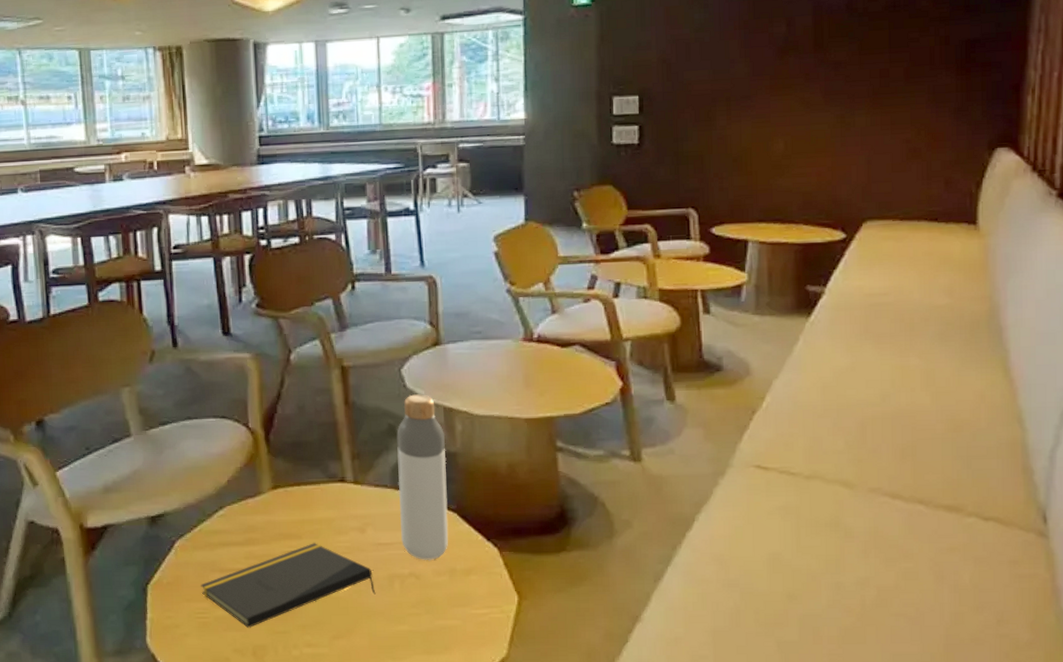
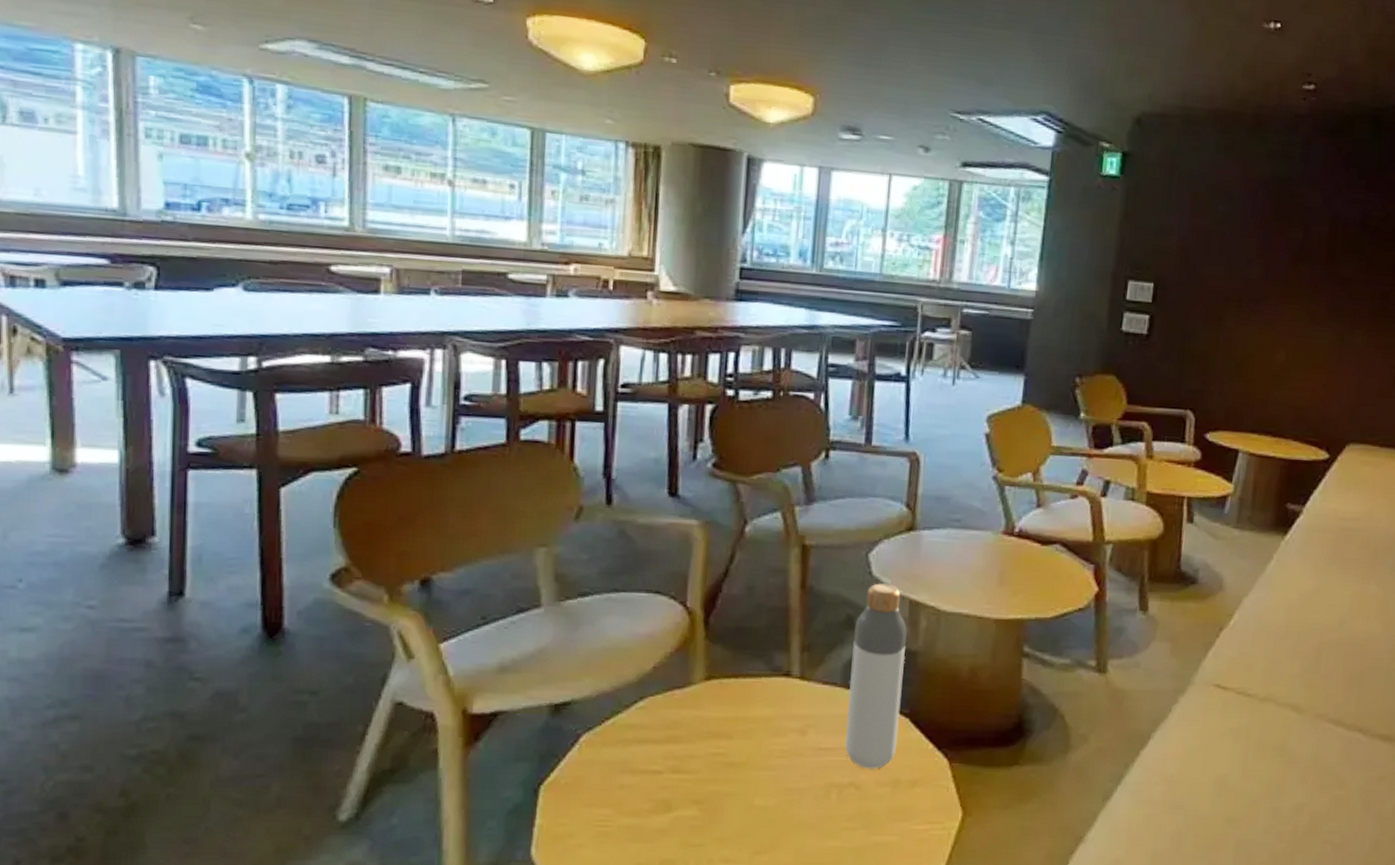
notepad: present [201,543,376,629] -> none [605,744,809,840]

